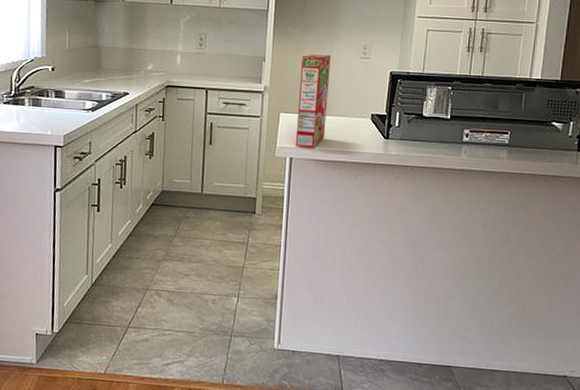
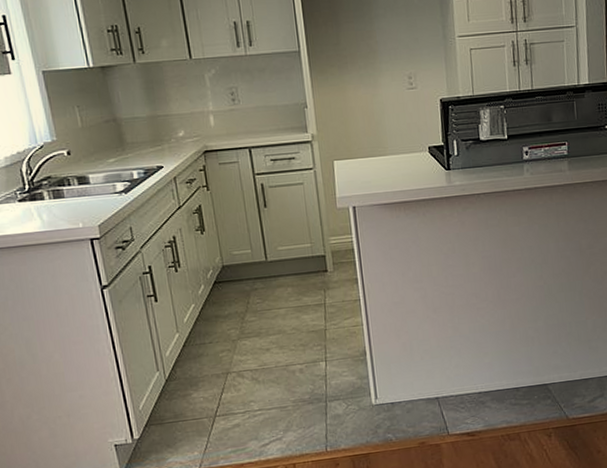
cereal box: present [295,54,331,149] -> none [345,90,385,194]

